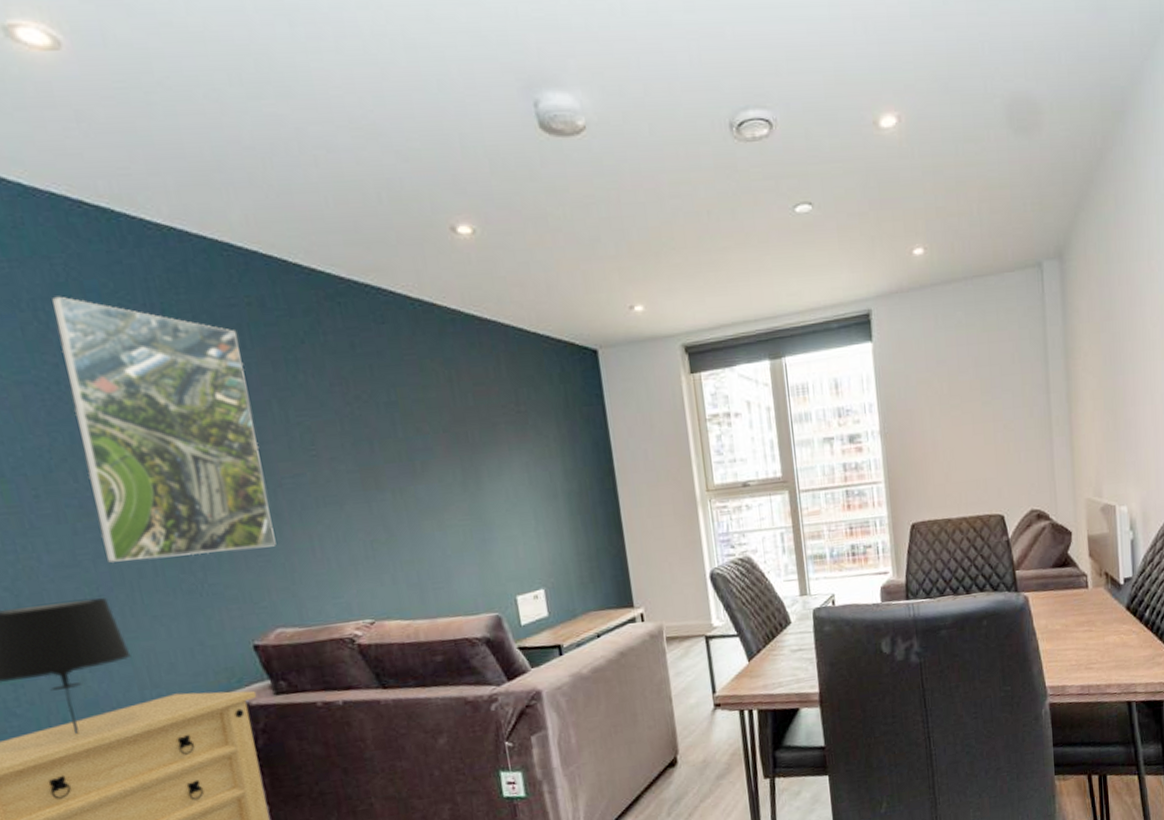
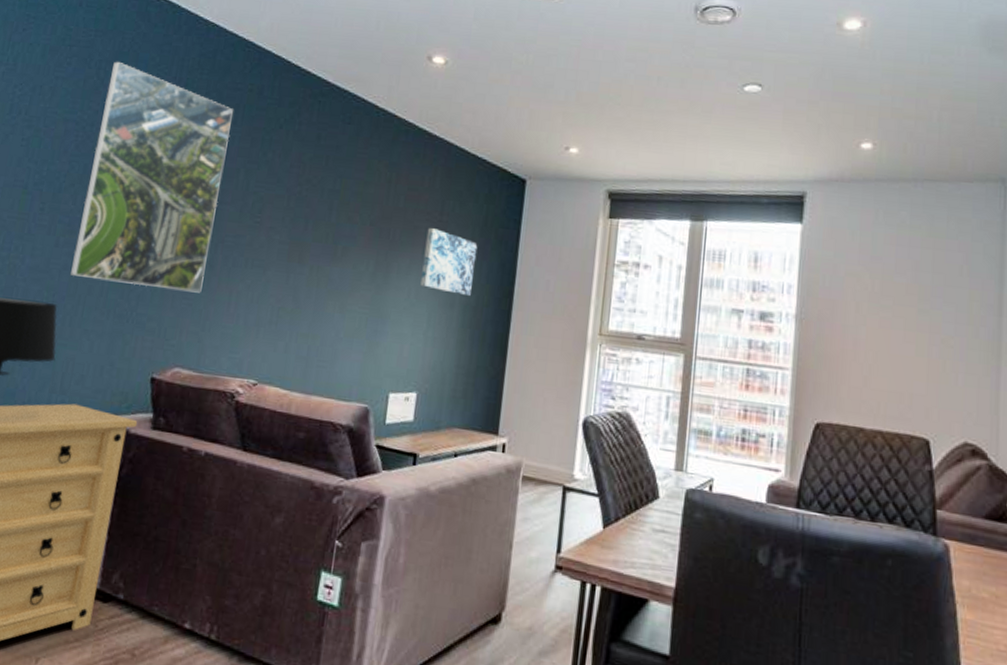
wall art: none [507,421,572,485] -> present [420,228,478,296]

